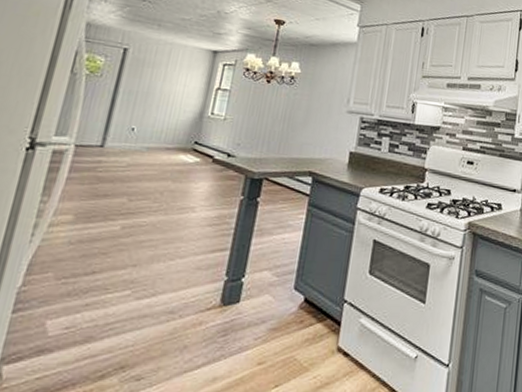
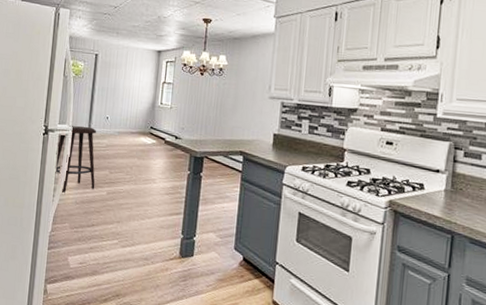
stool: none [39,138,115,230] -> present [55,126,97,193]

